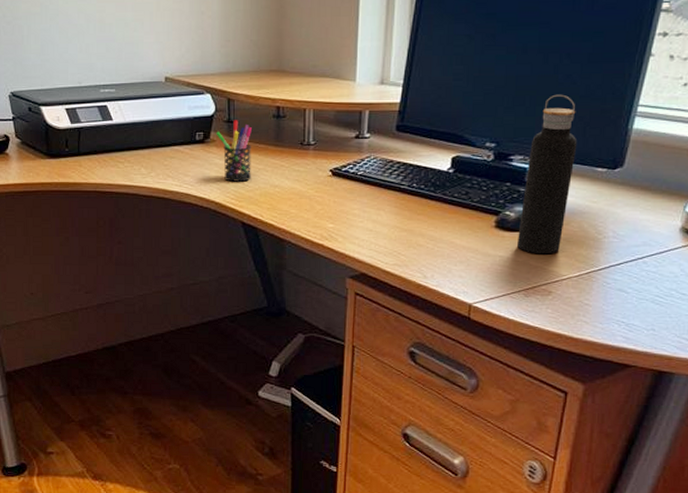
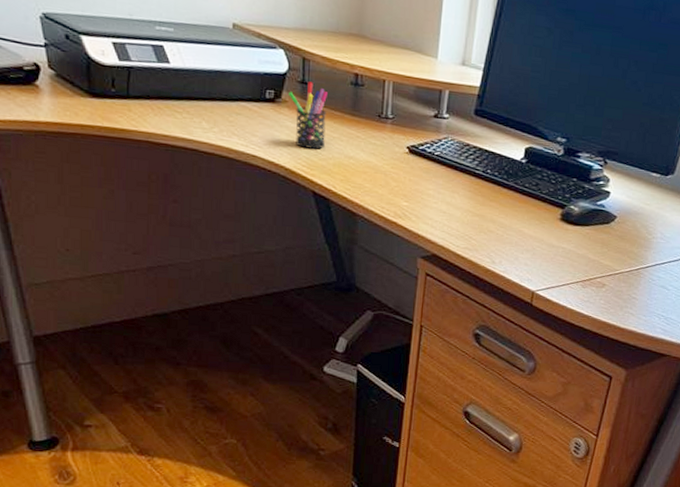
water bottle: present [517,94,577,255] -> none [579,98,639,250]

